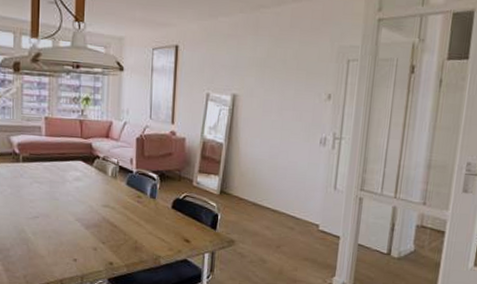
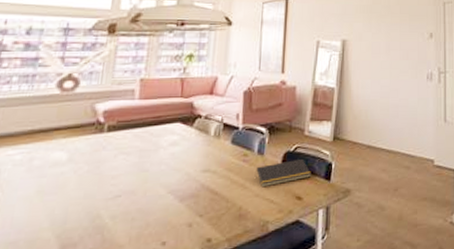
notepad: none [147,206,199,228] -> present [254,158,311,188]

